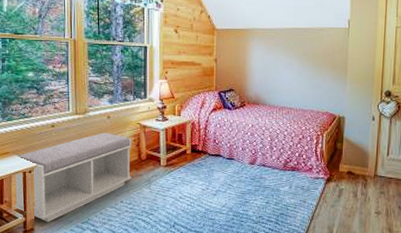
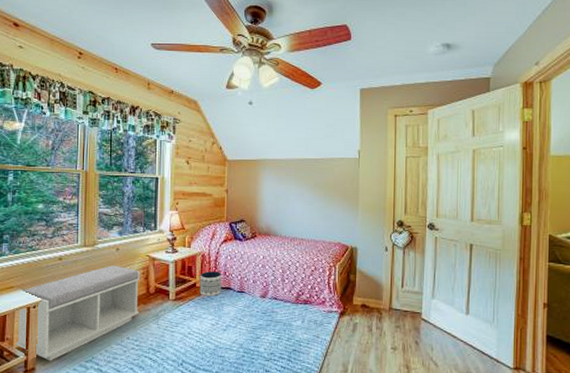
planter: none [190,139,211,163] -> present [199,271,221,297]

